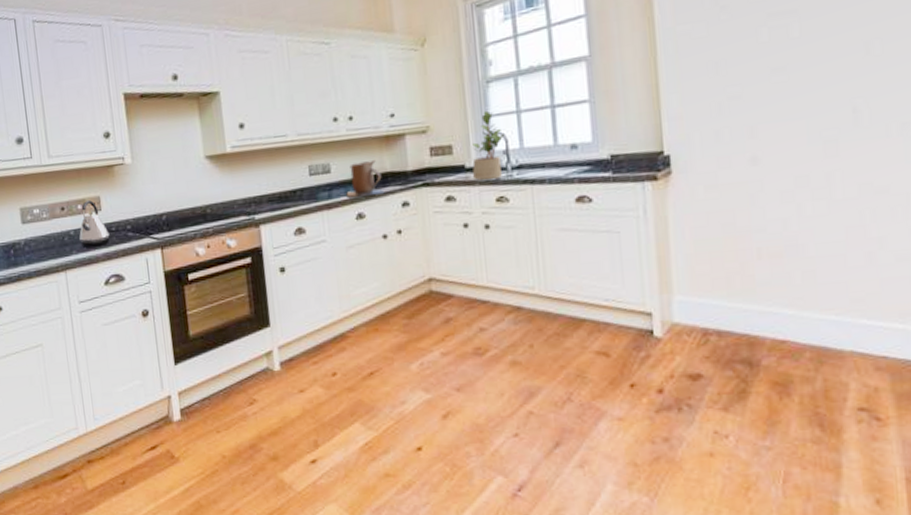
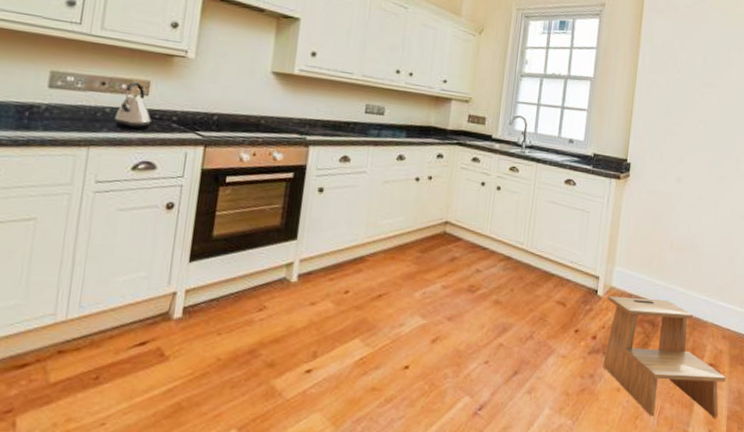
ceramic jug: present [346,159,385,198] -> none [393,112,426,143]
potted plant: present [472,110,505,181] -> none [495,97,526,153]
step stool: none [672,328,894,485] -> present [603,295,726,418]

